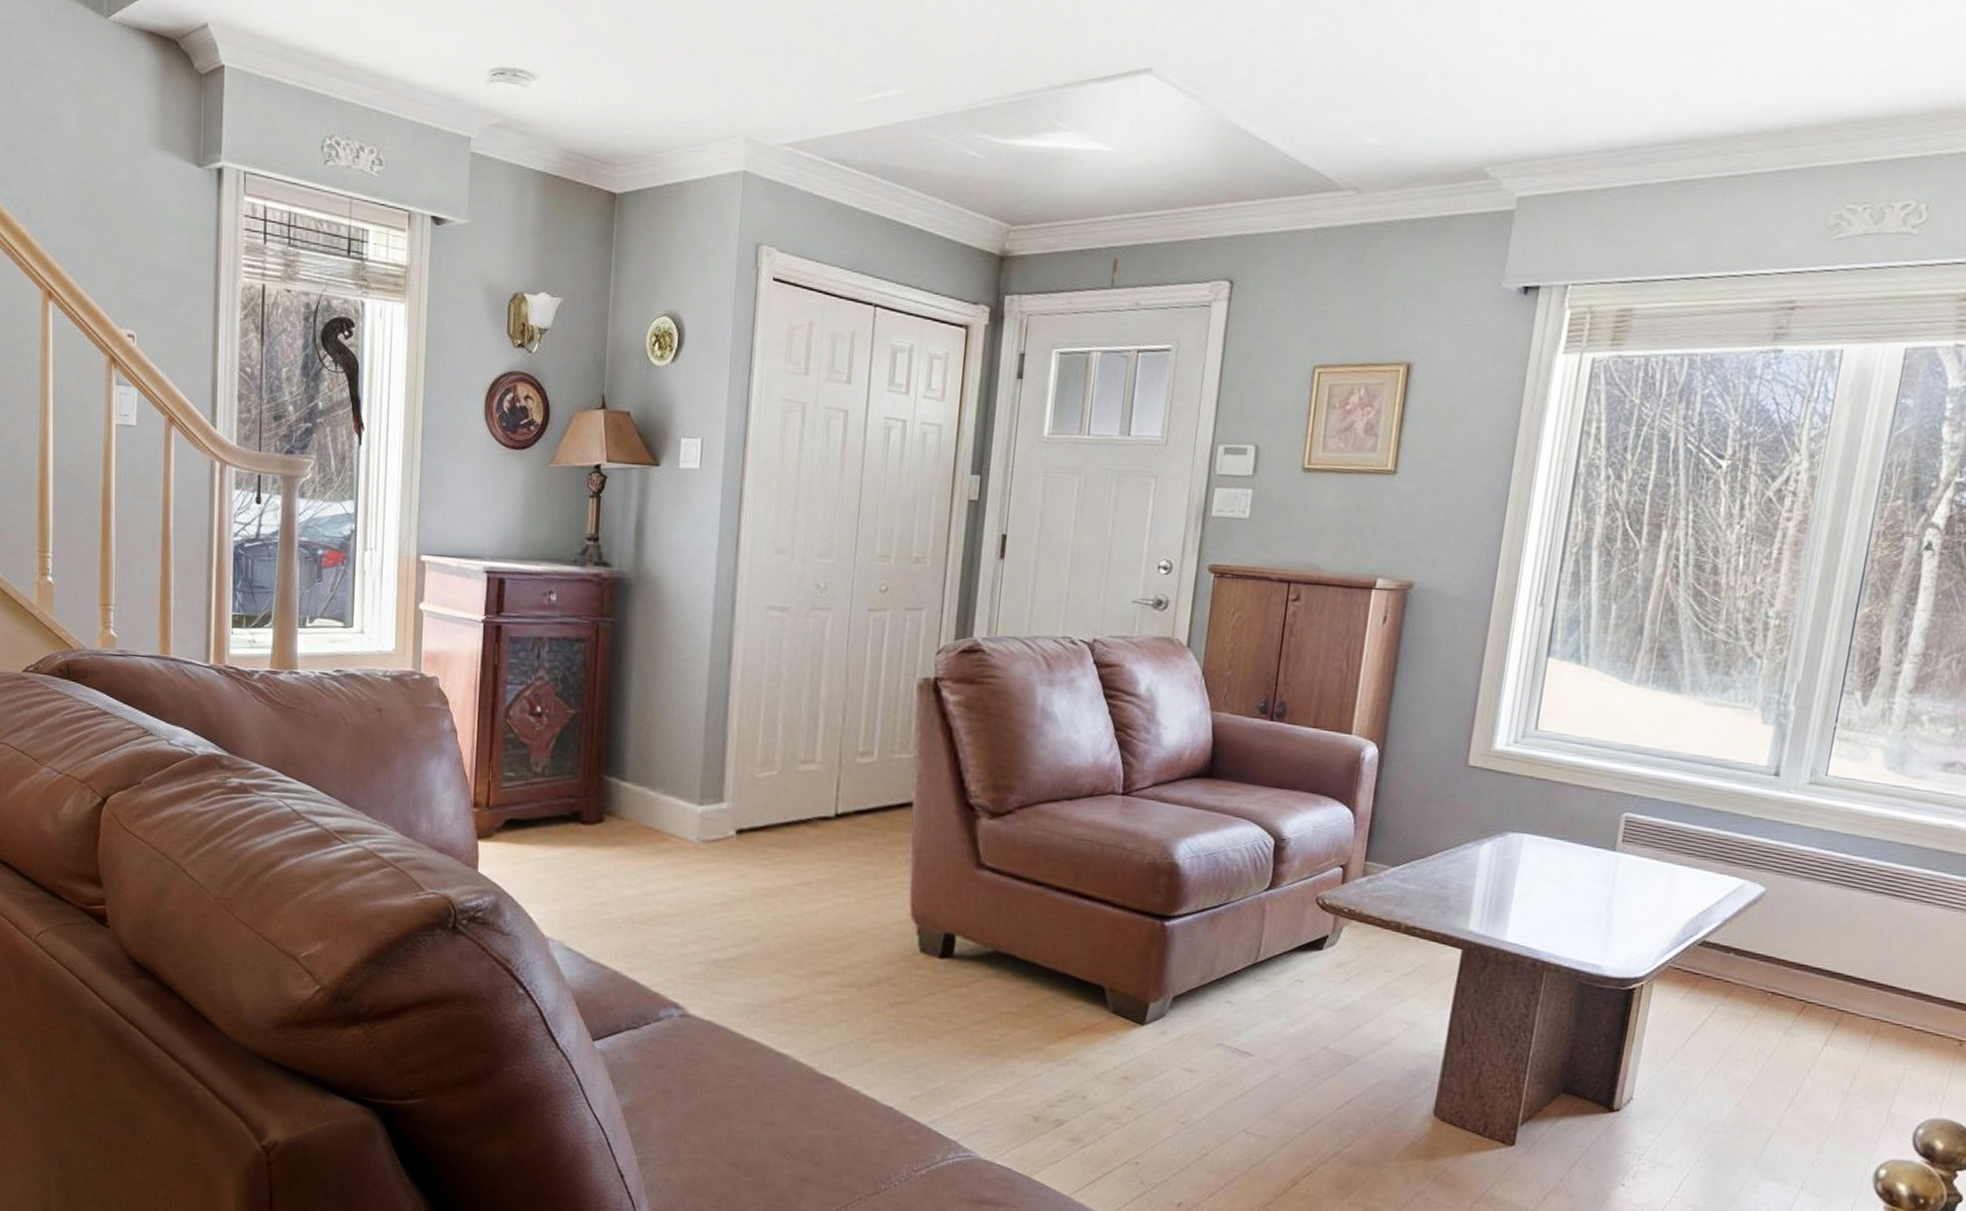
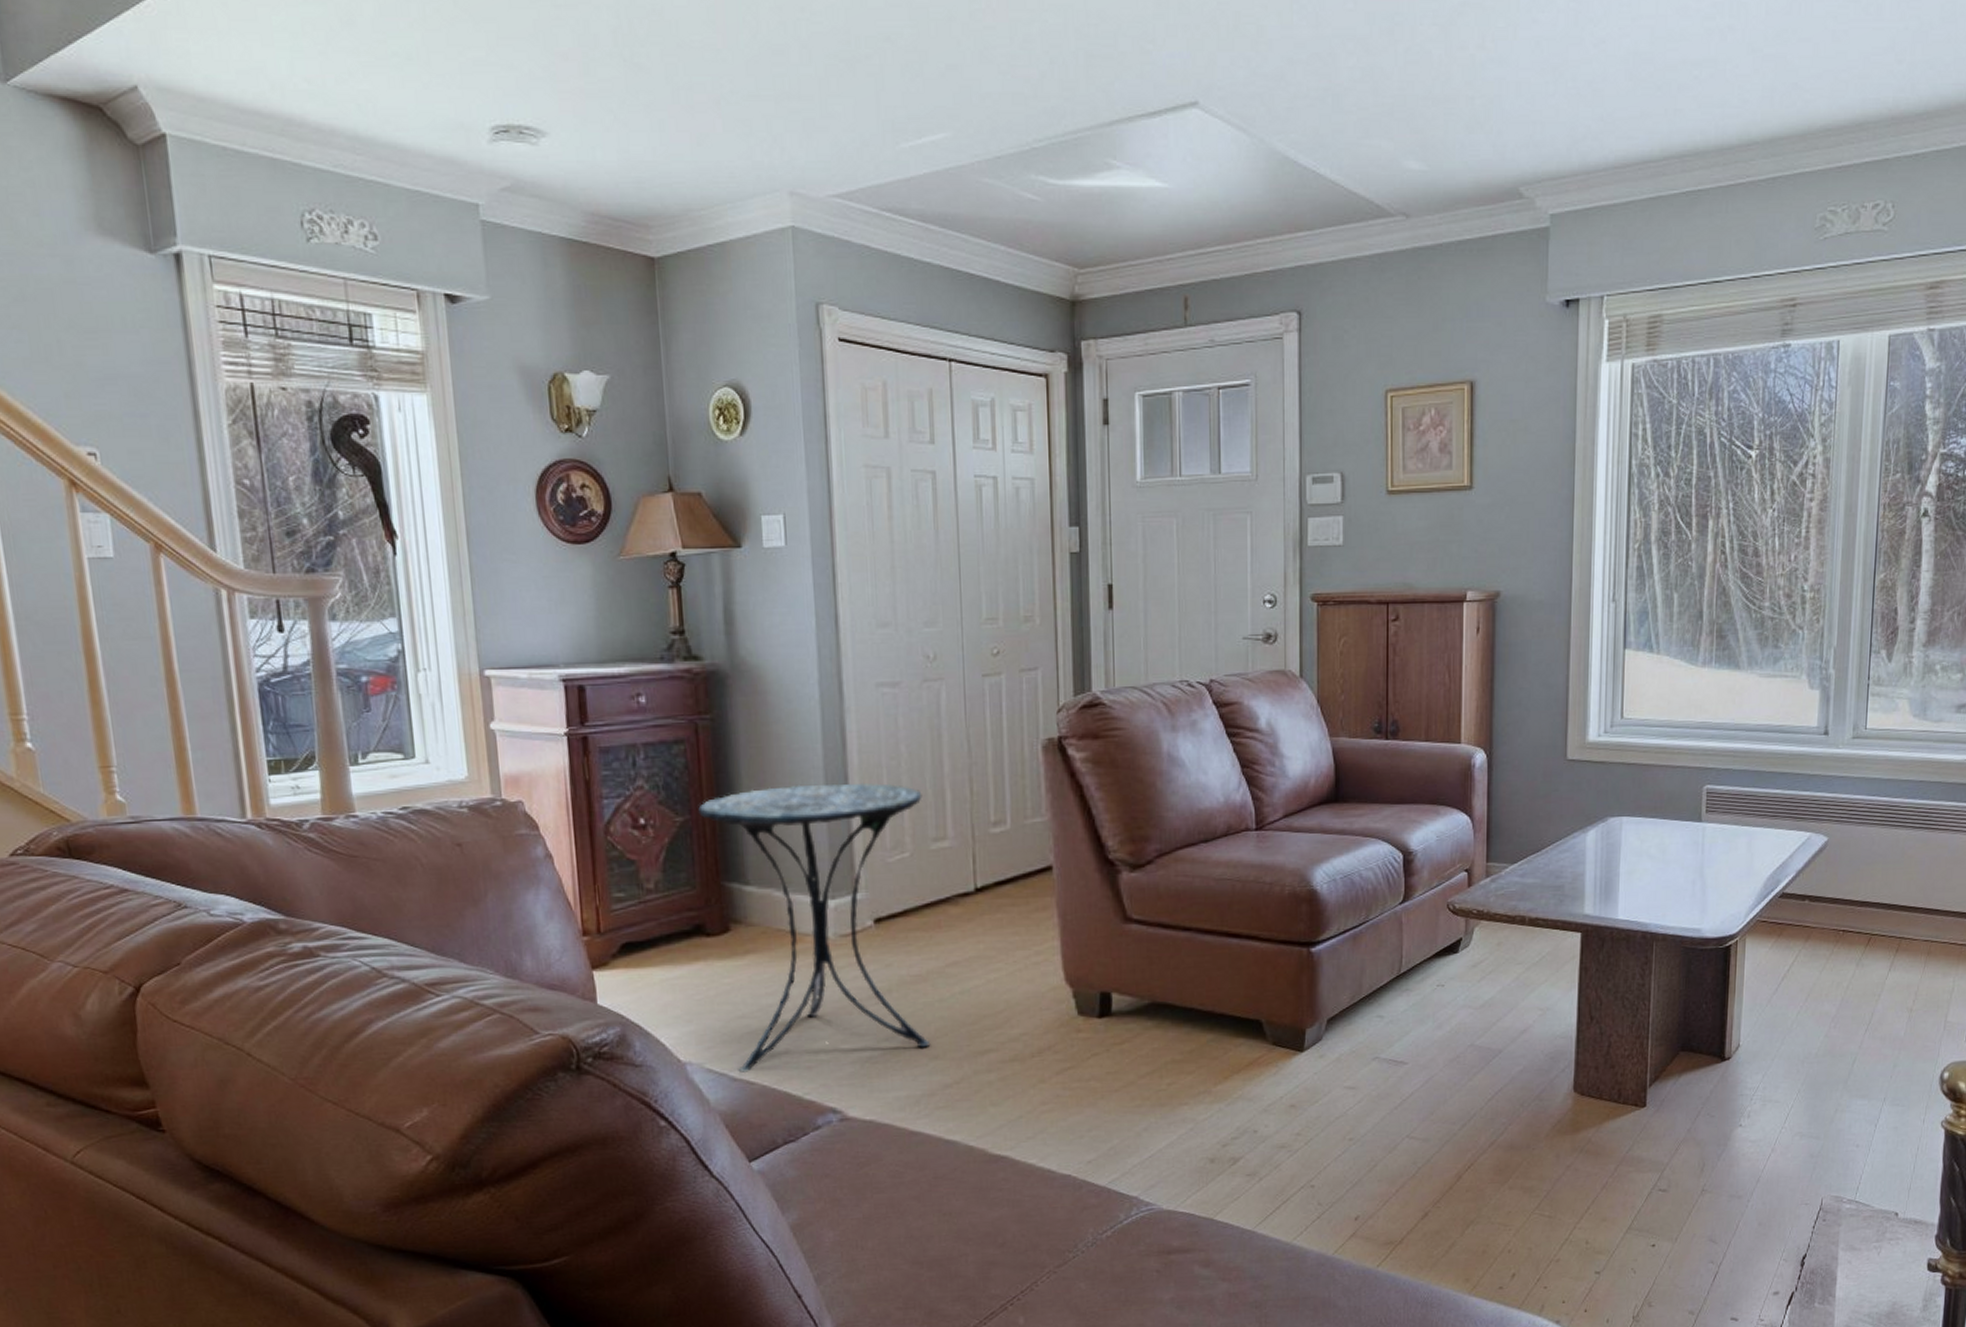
side table: none [589,692,797,960] -> present [698,782,931,1073]

